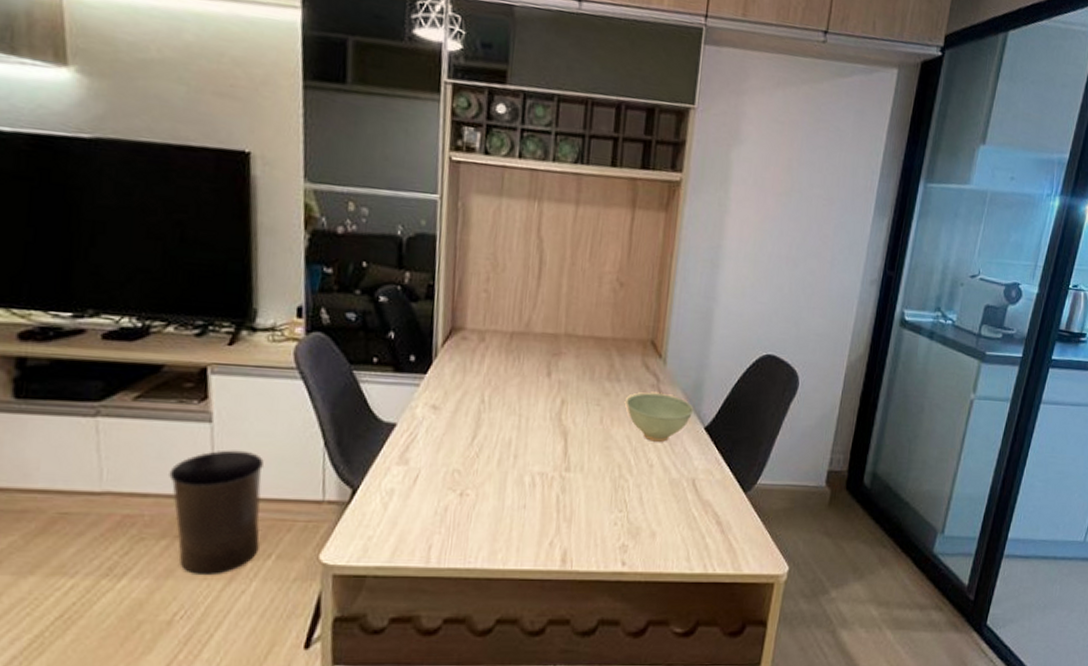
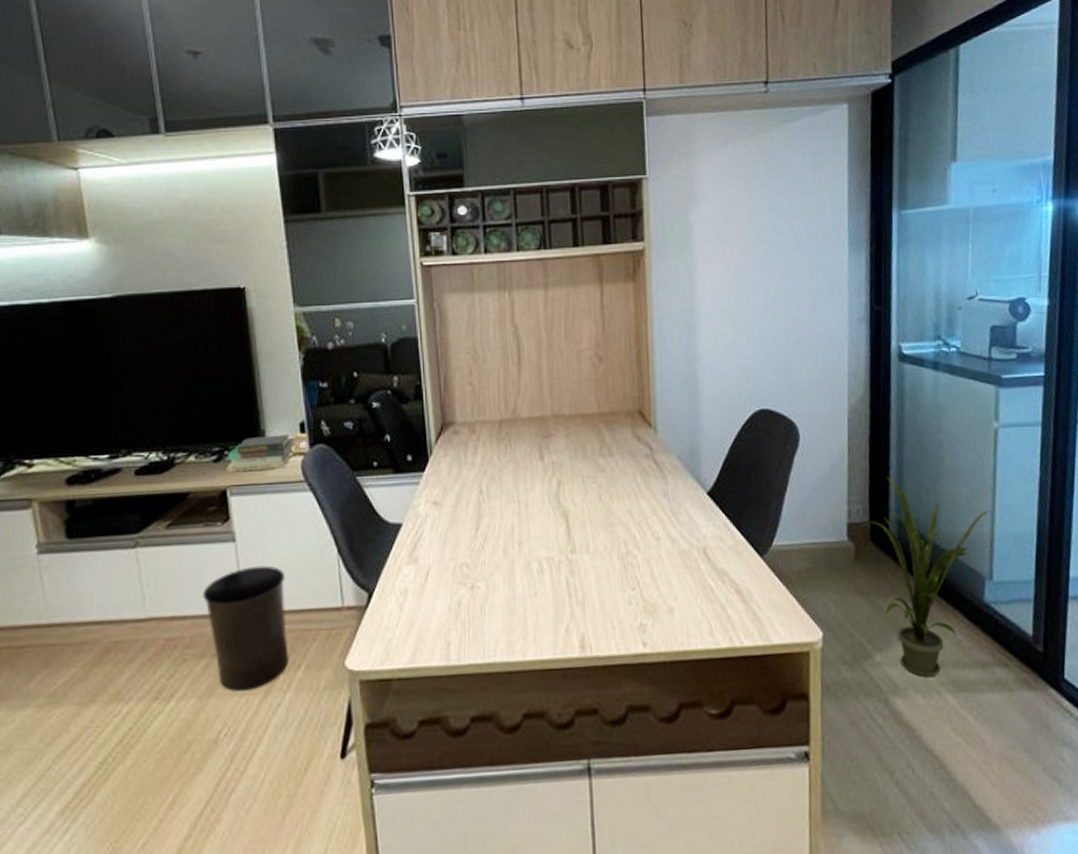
books: none [209,315,290,352] -> present [226,434,295,474]
bowl: present [625,393,694,442] -> none [622,463,693,513]
house plant: none [845,433,953,614] -> present [867,478,990,677]

